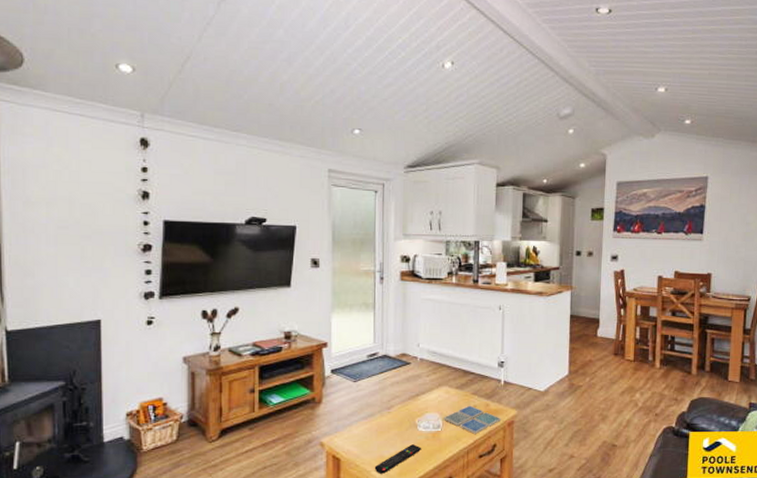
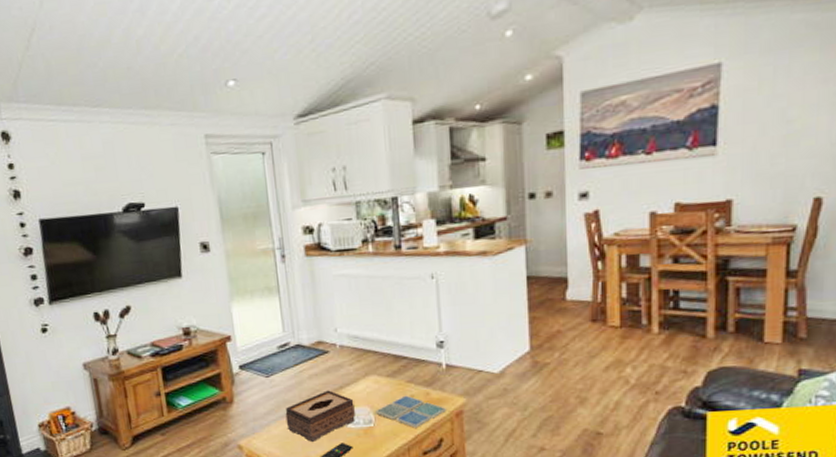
tissue box: none [366,397,427,443] -> present [285,390,356,443]

